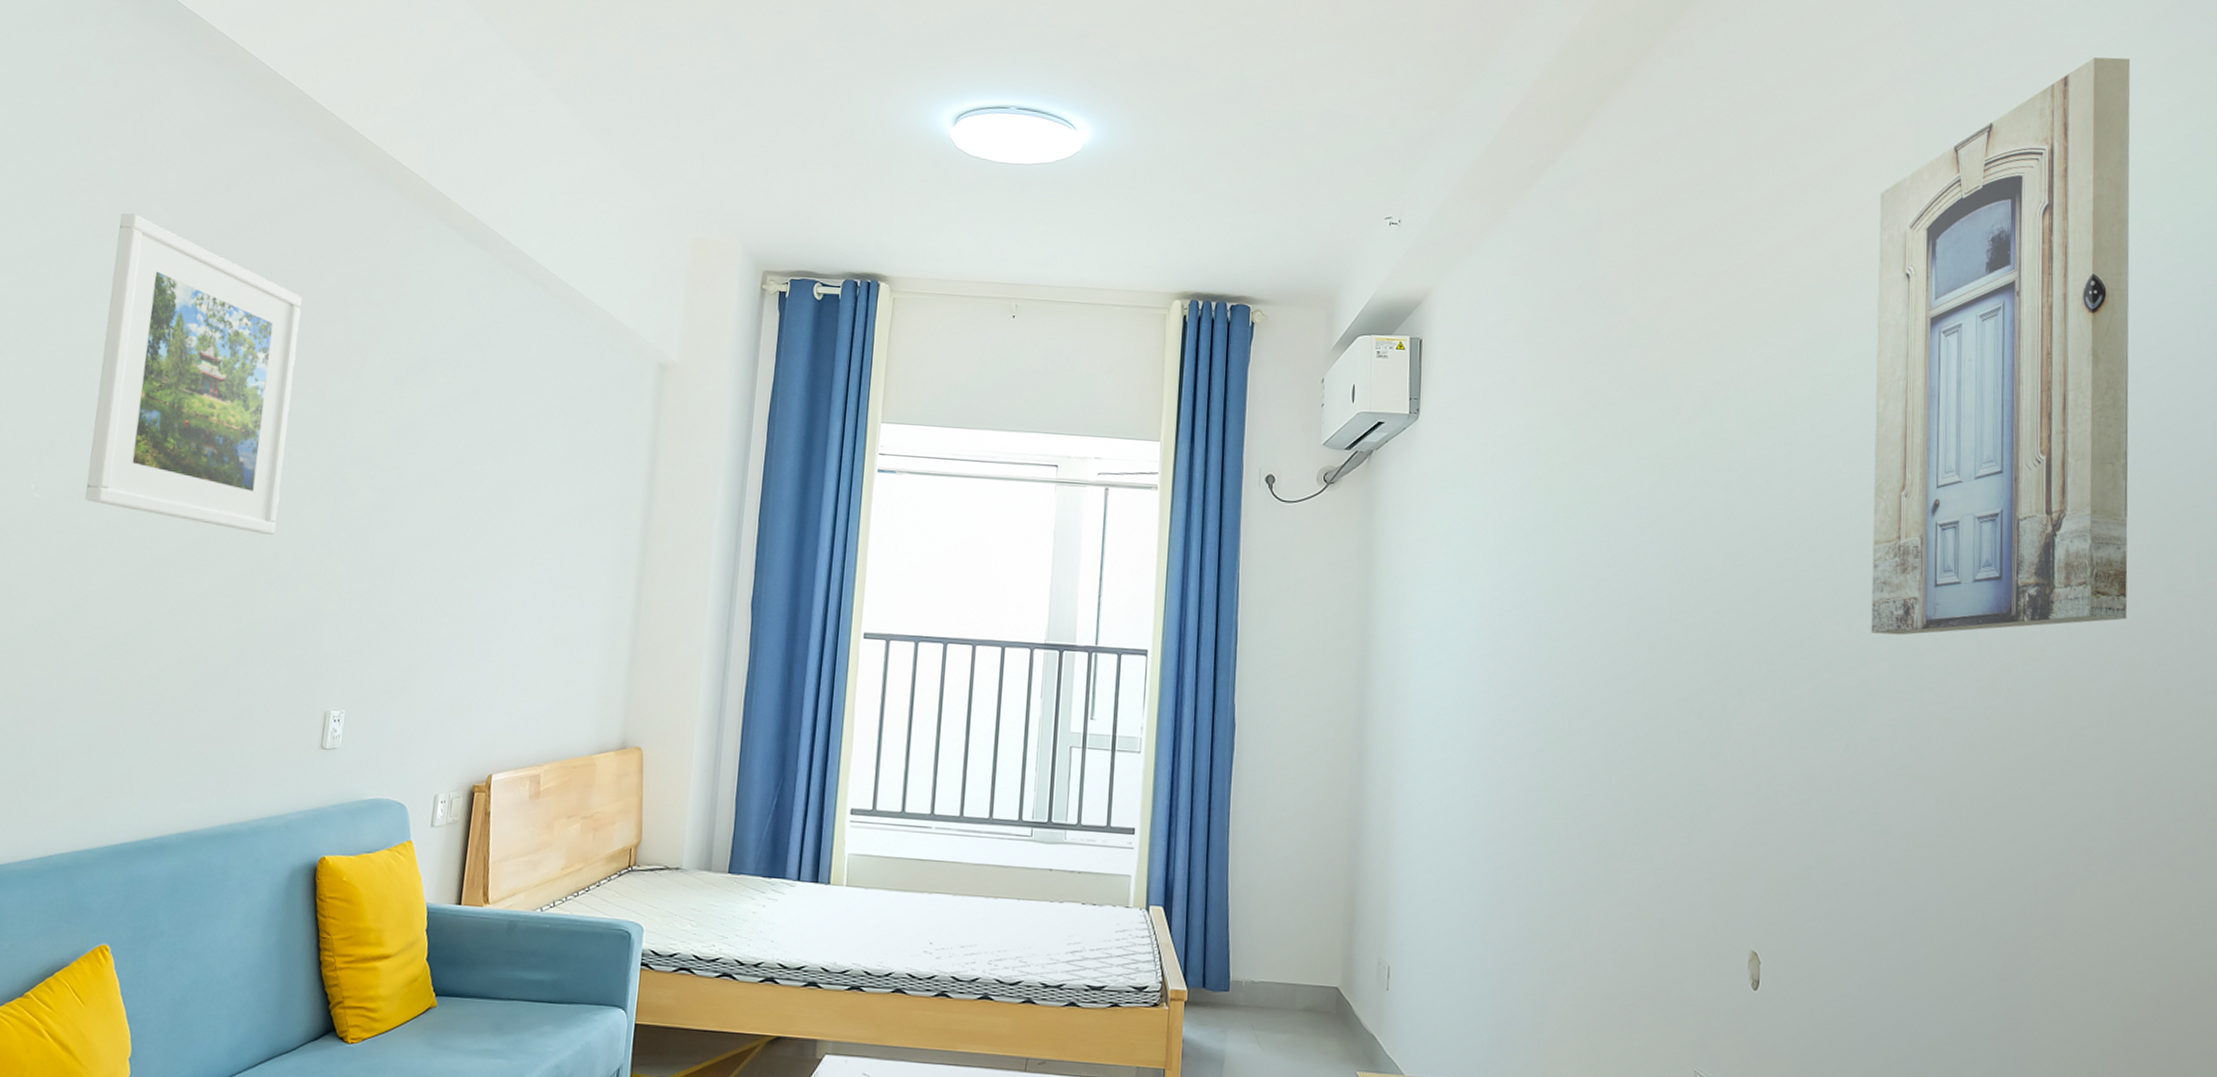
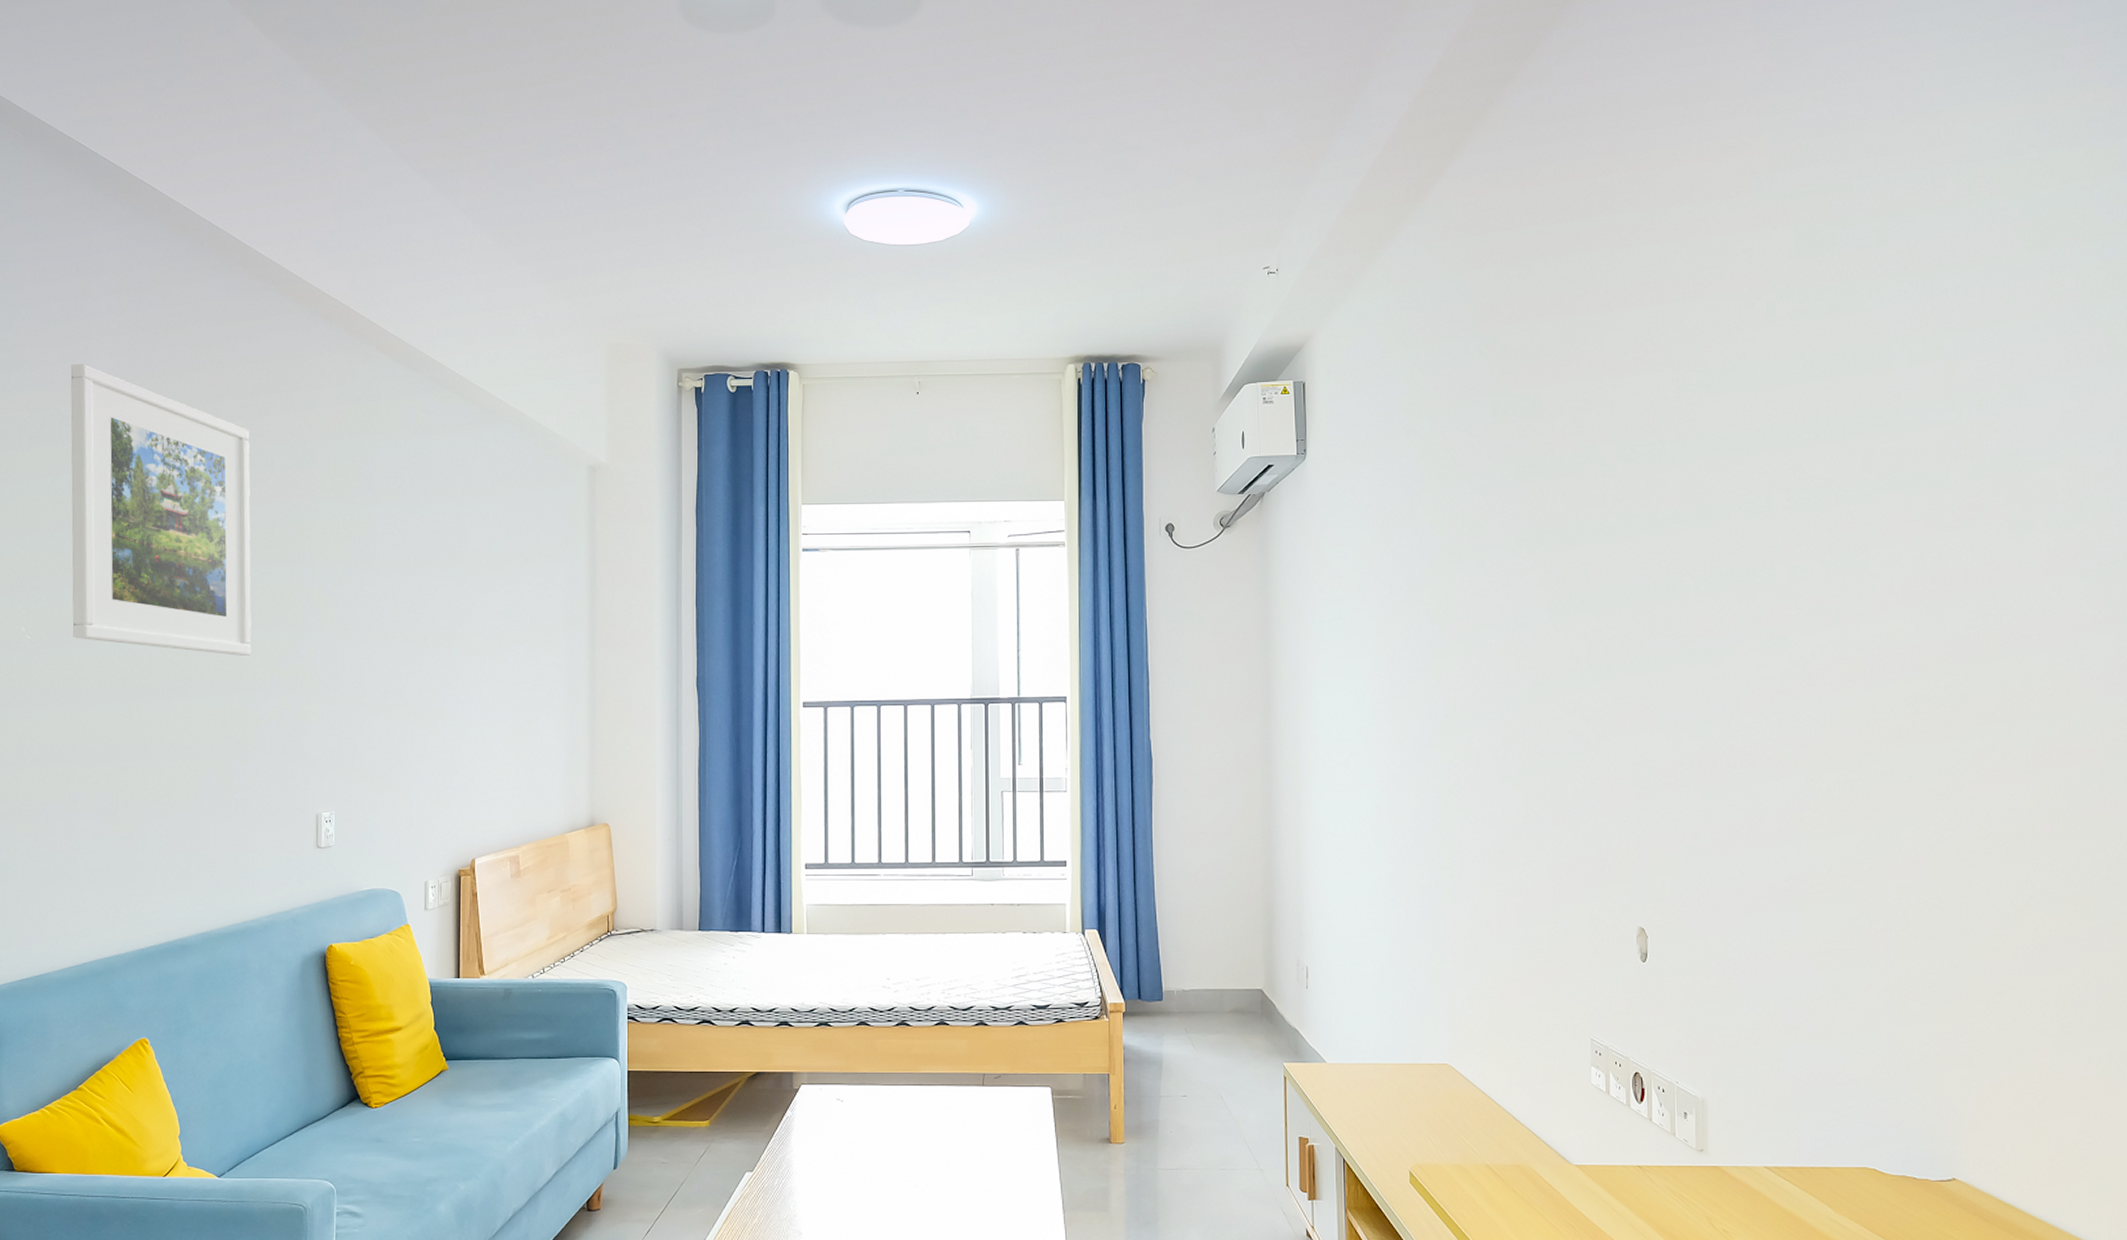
wall art: present [1871,57,2131,635] -> none [1736,48,1982,626]

